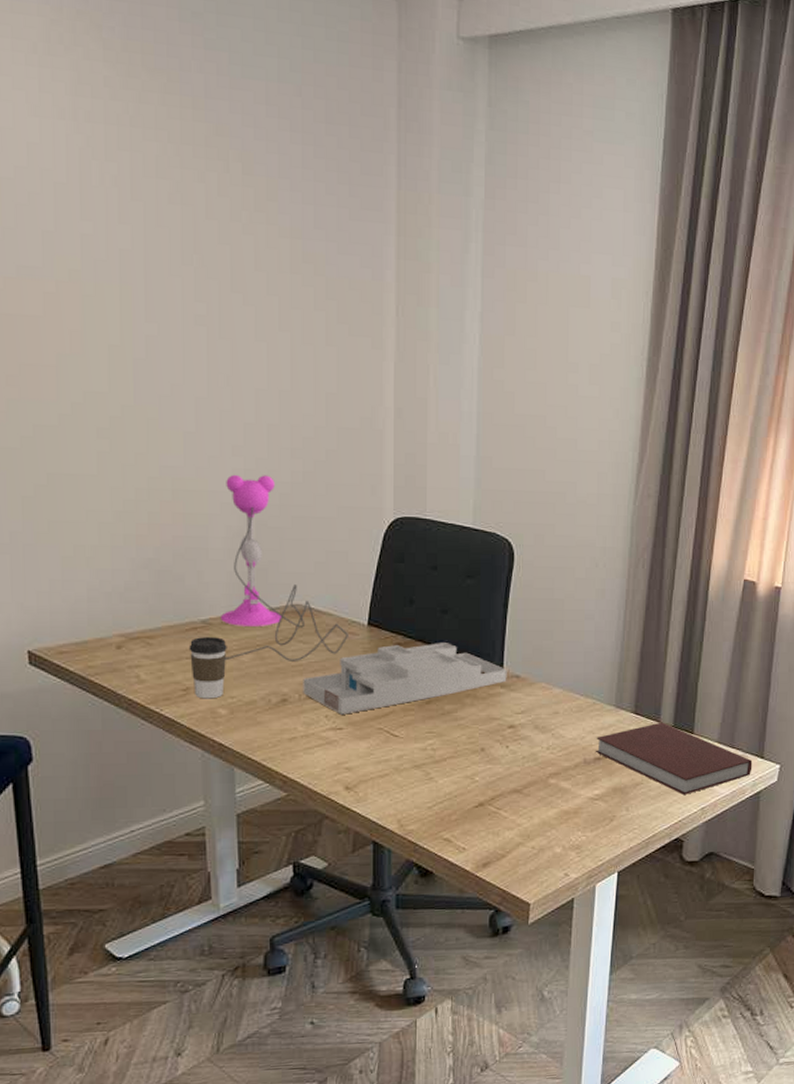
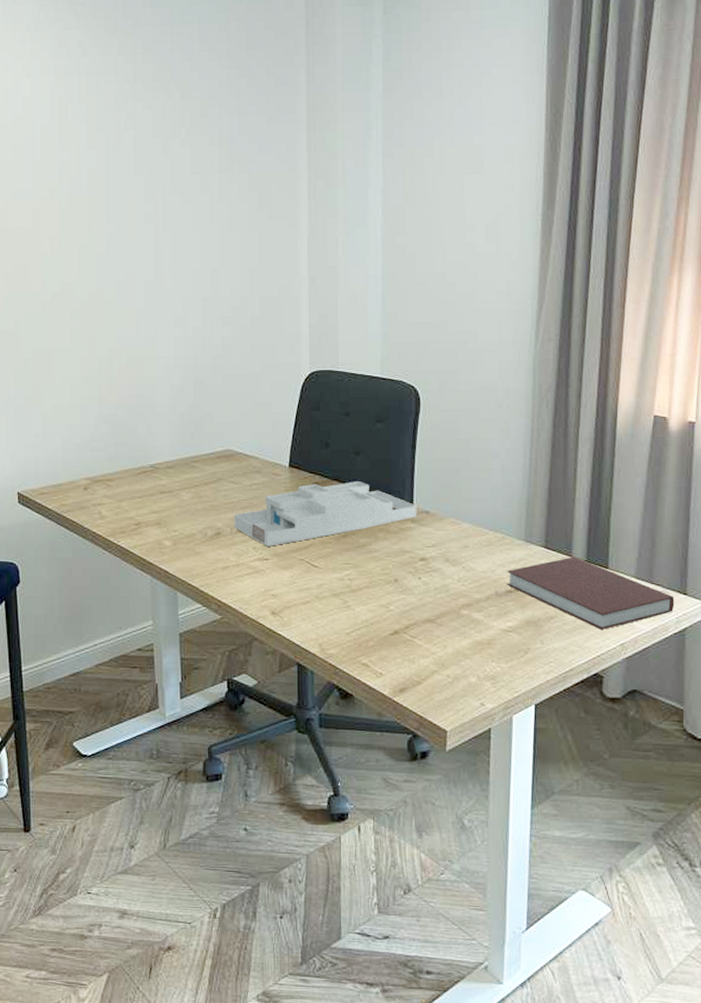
coffee cup: present [189,637,227,699] -> none [140,479,171,532]
desk lamp: present [220,474,348,661] -> none [165,341,272,499]

